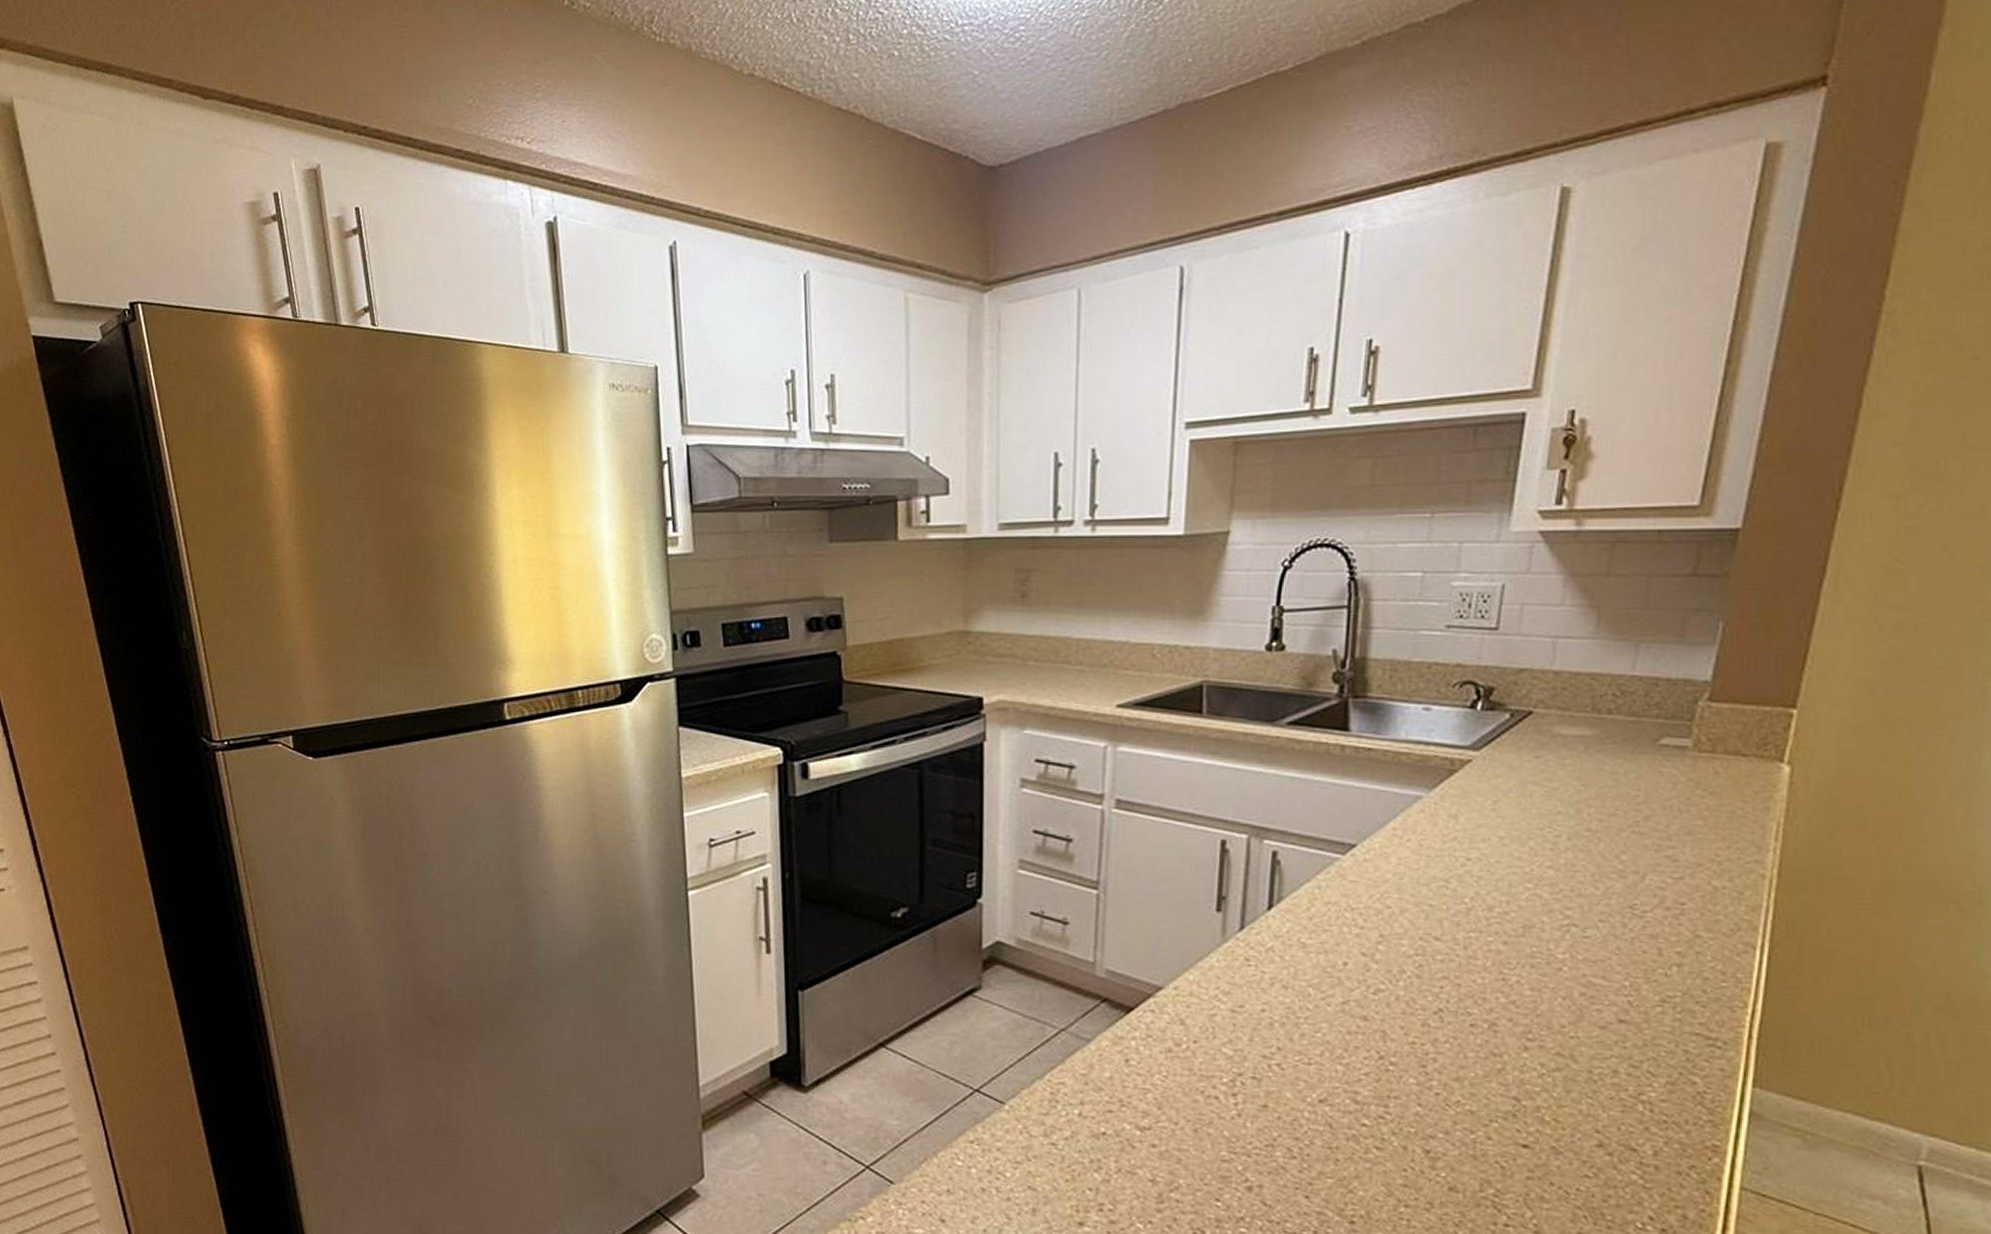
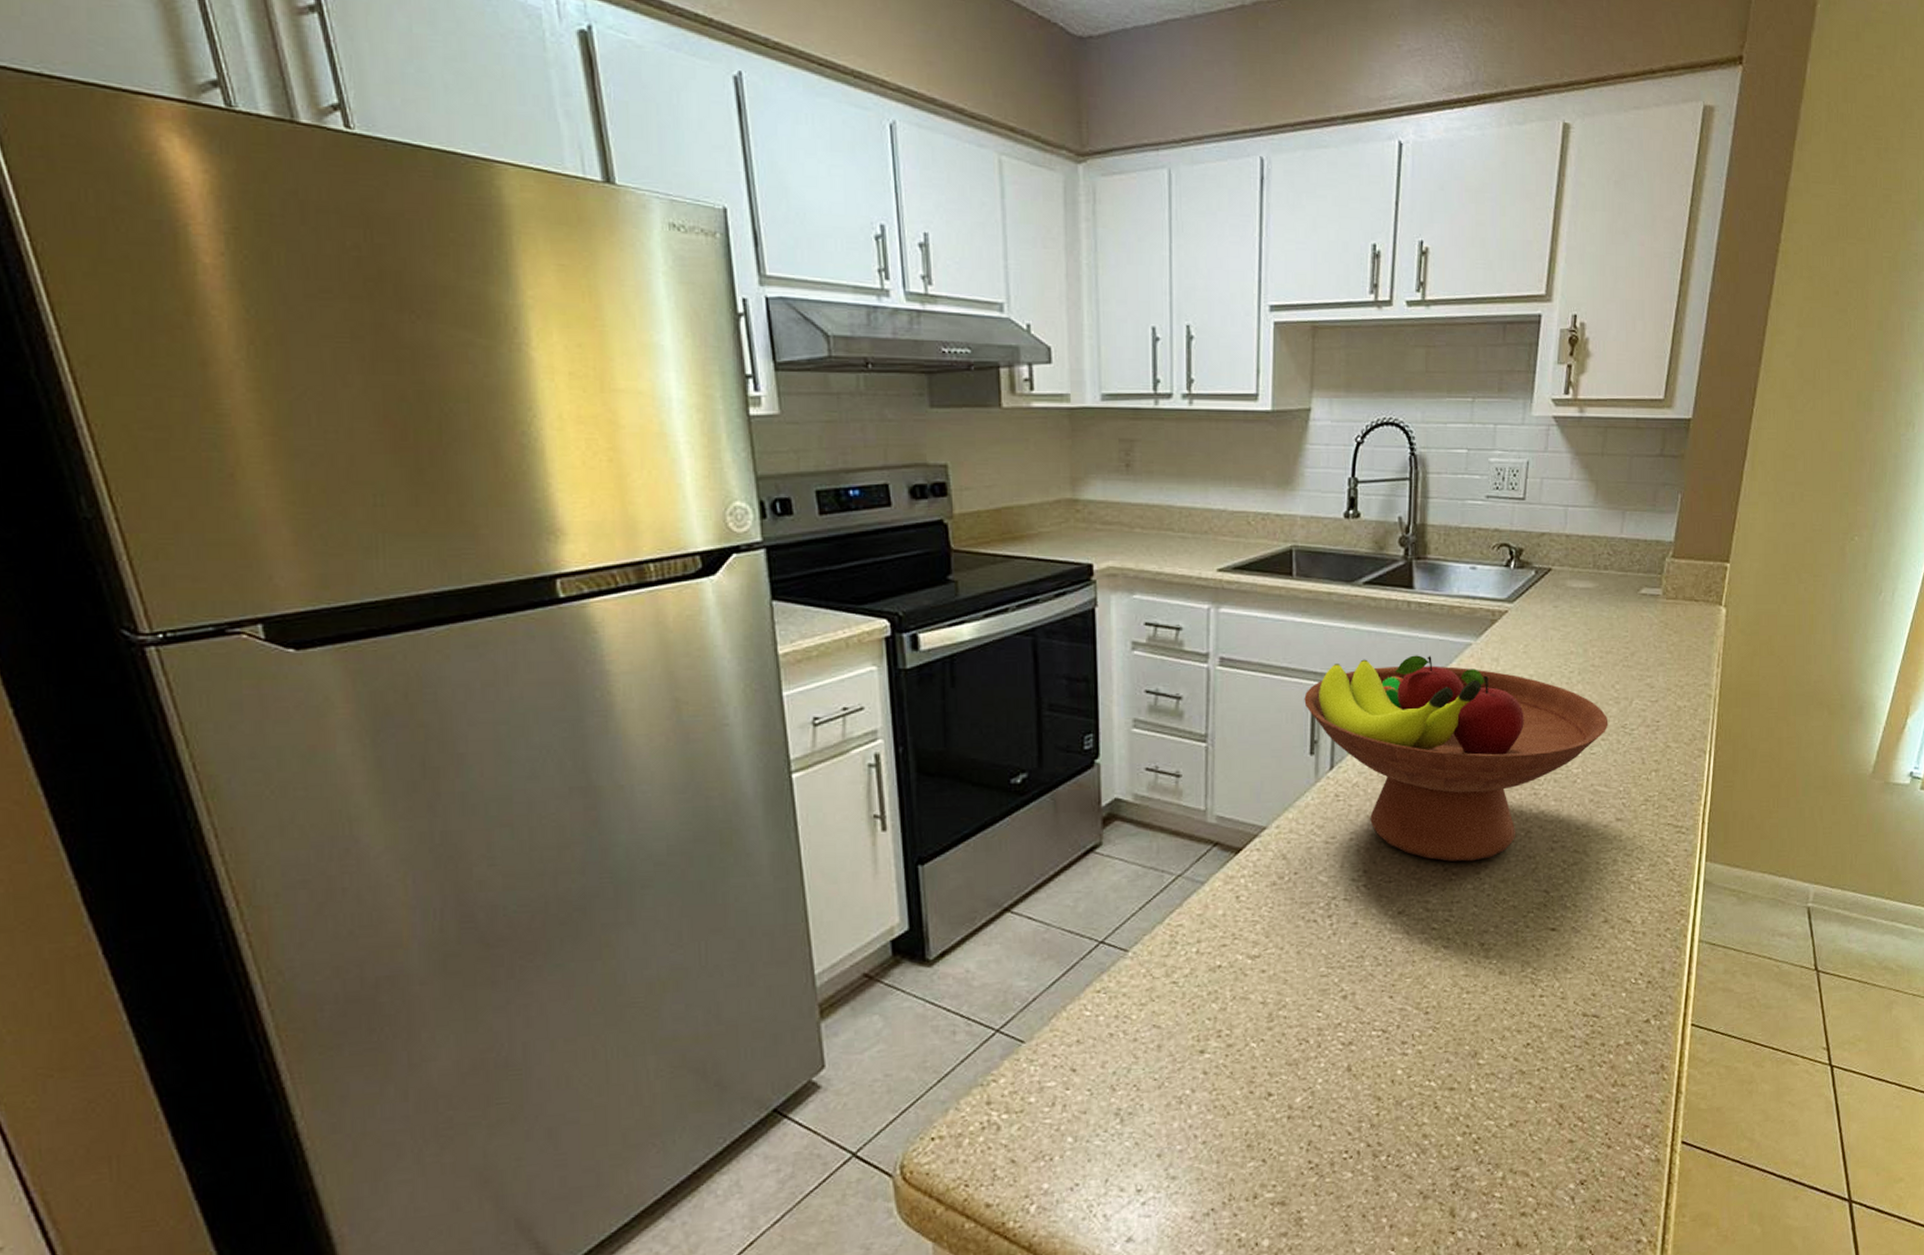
fruit bowl: none [1211,807,1610,1052] -> present [1304,655,1609,862]

